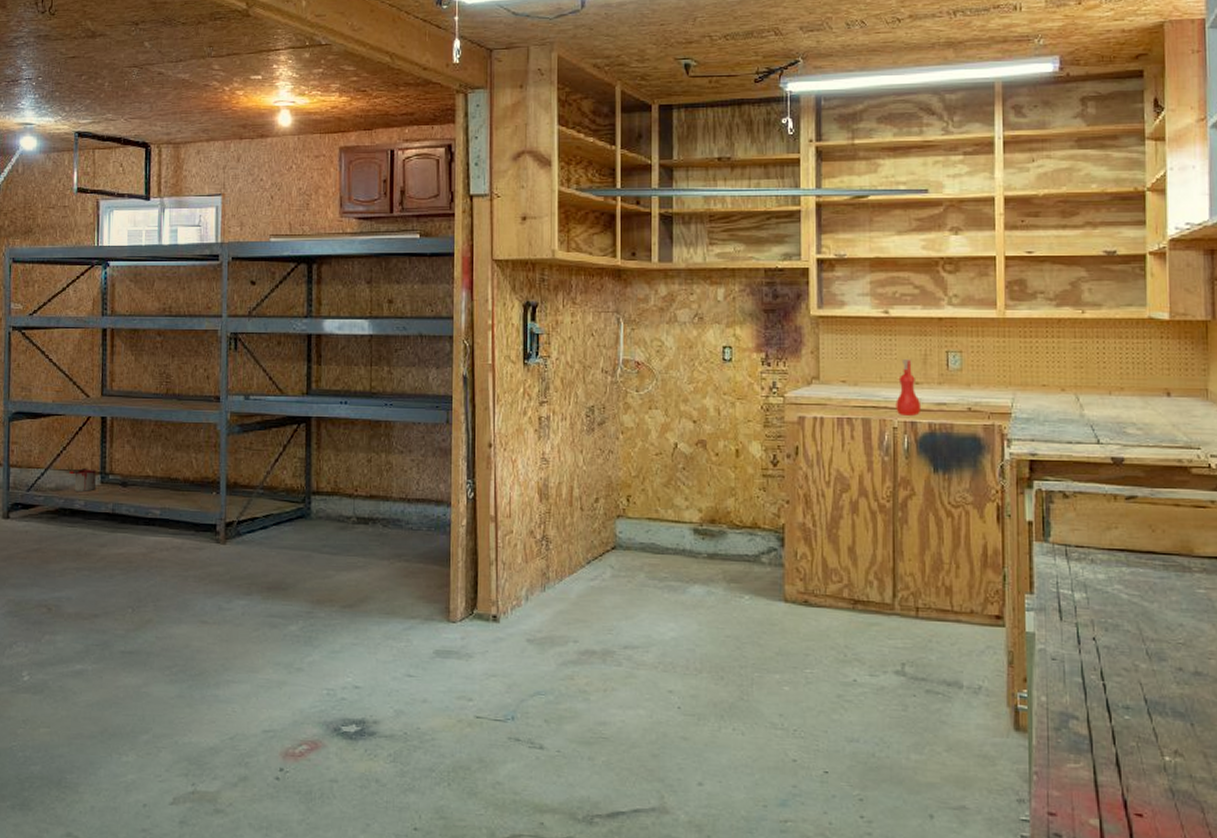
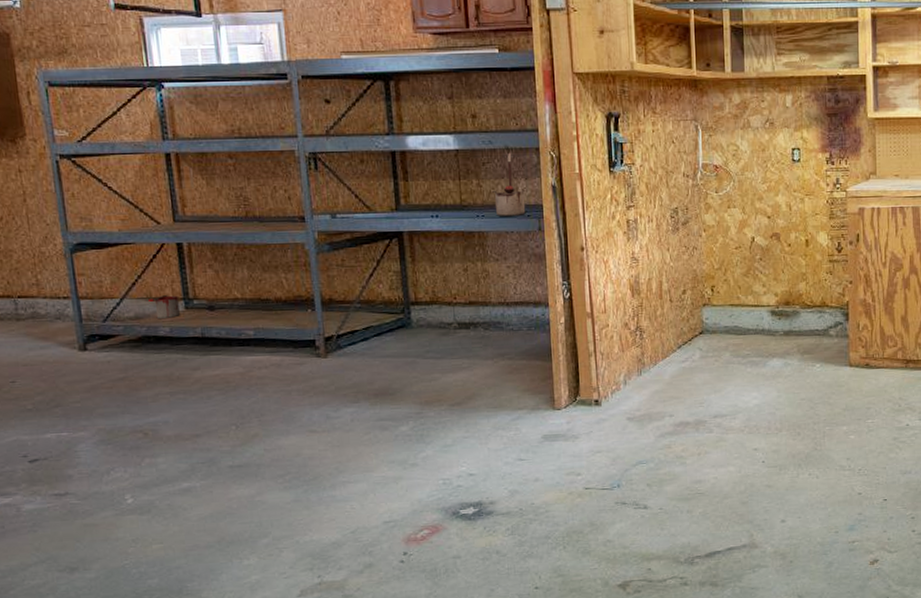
paint can: none [403,339,436,407] -> present [492,152,526,217]

